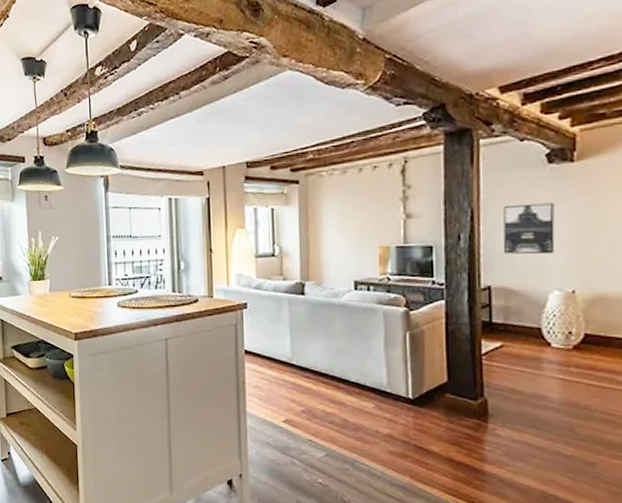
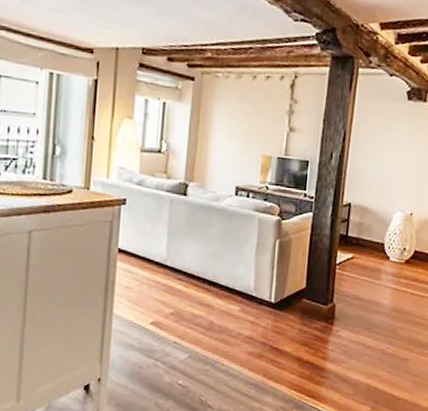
wall art: present [503,202,555,255] -> none [365,133,408,180]

